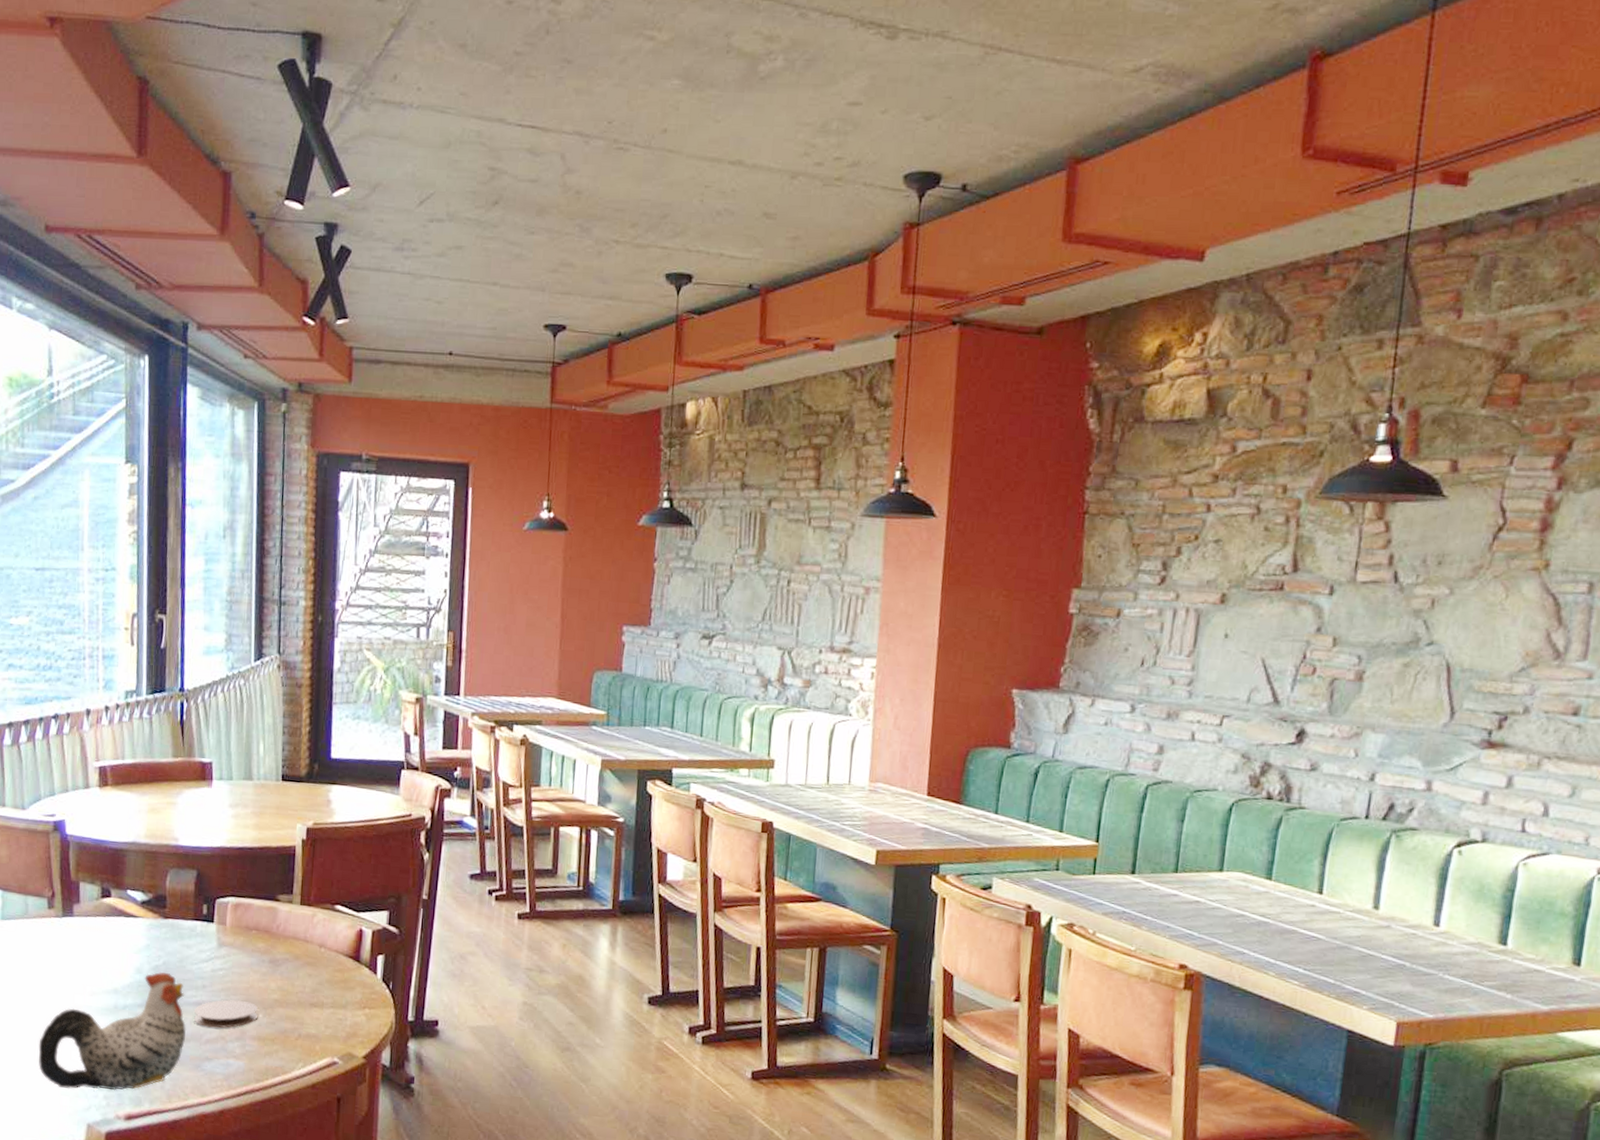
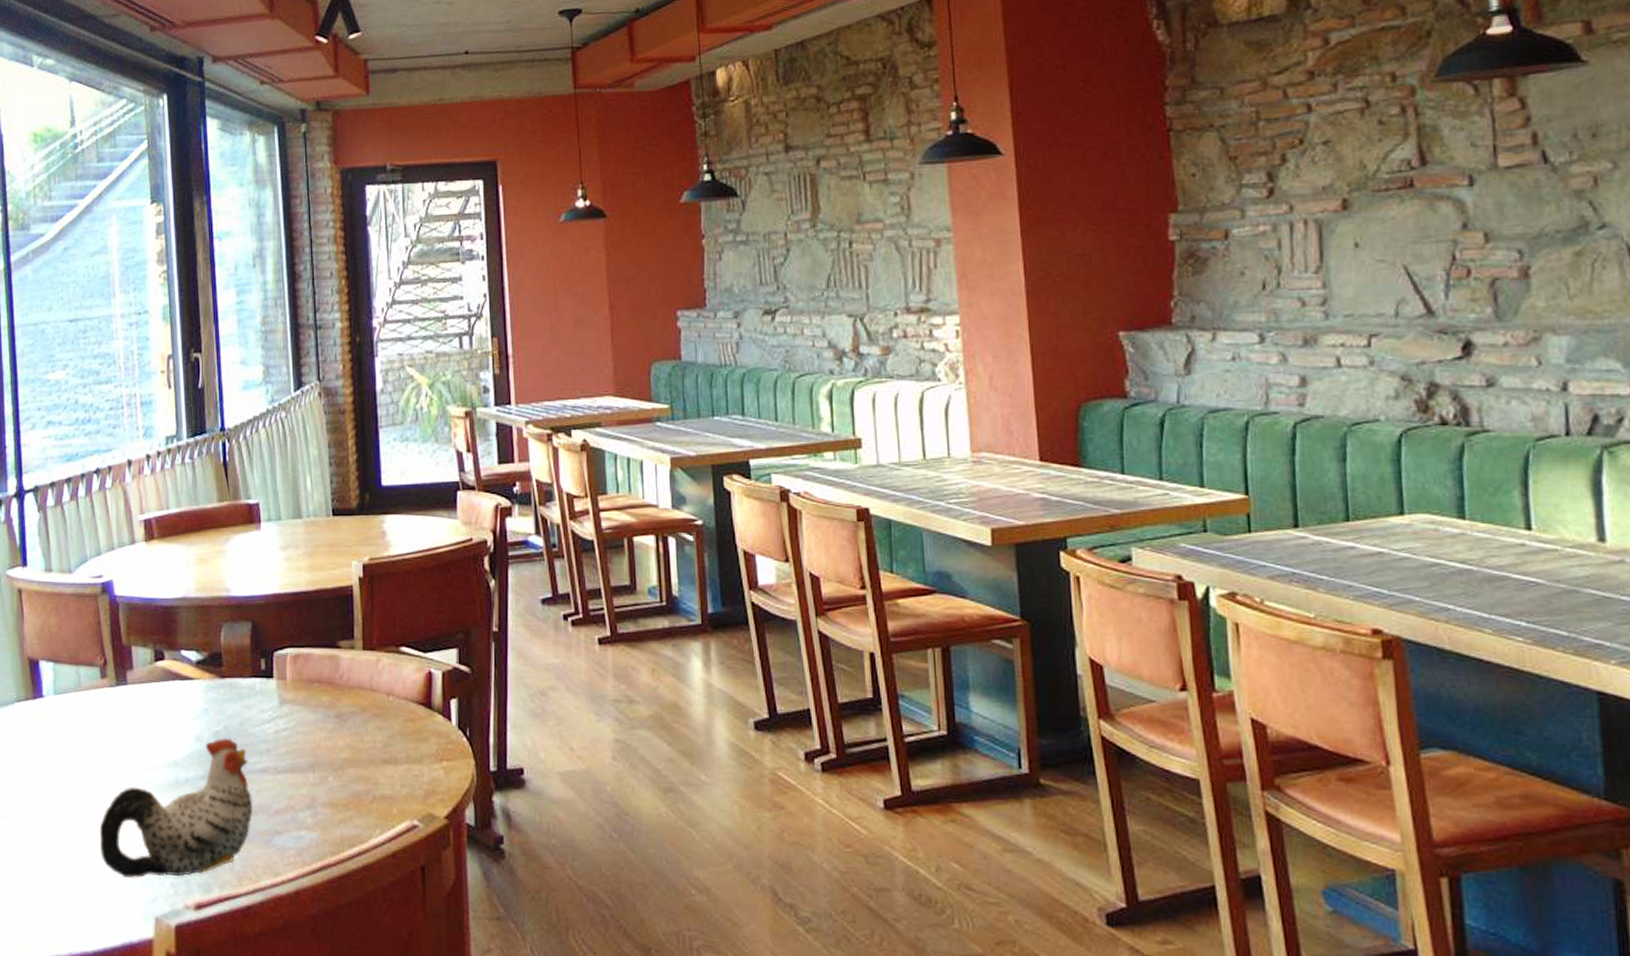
coaster: present [193,999,258,1028] -> none [259,762,328,797]

